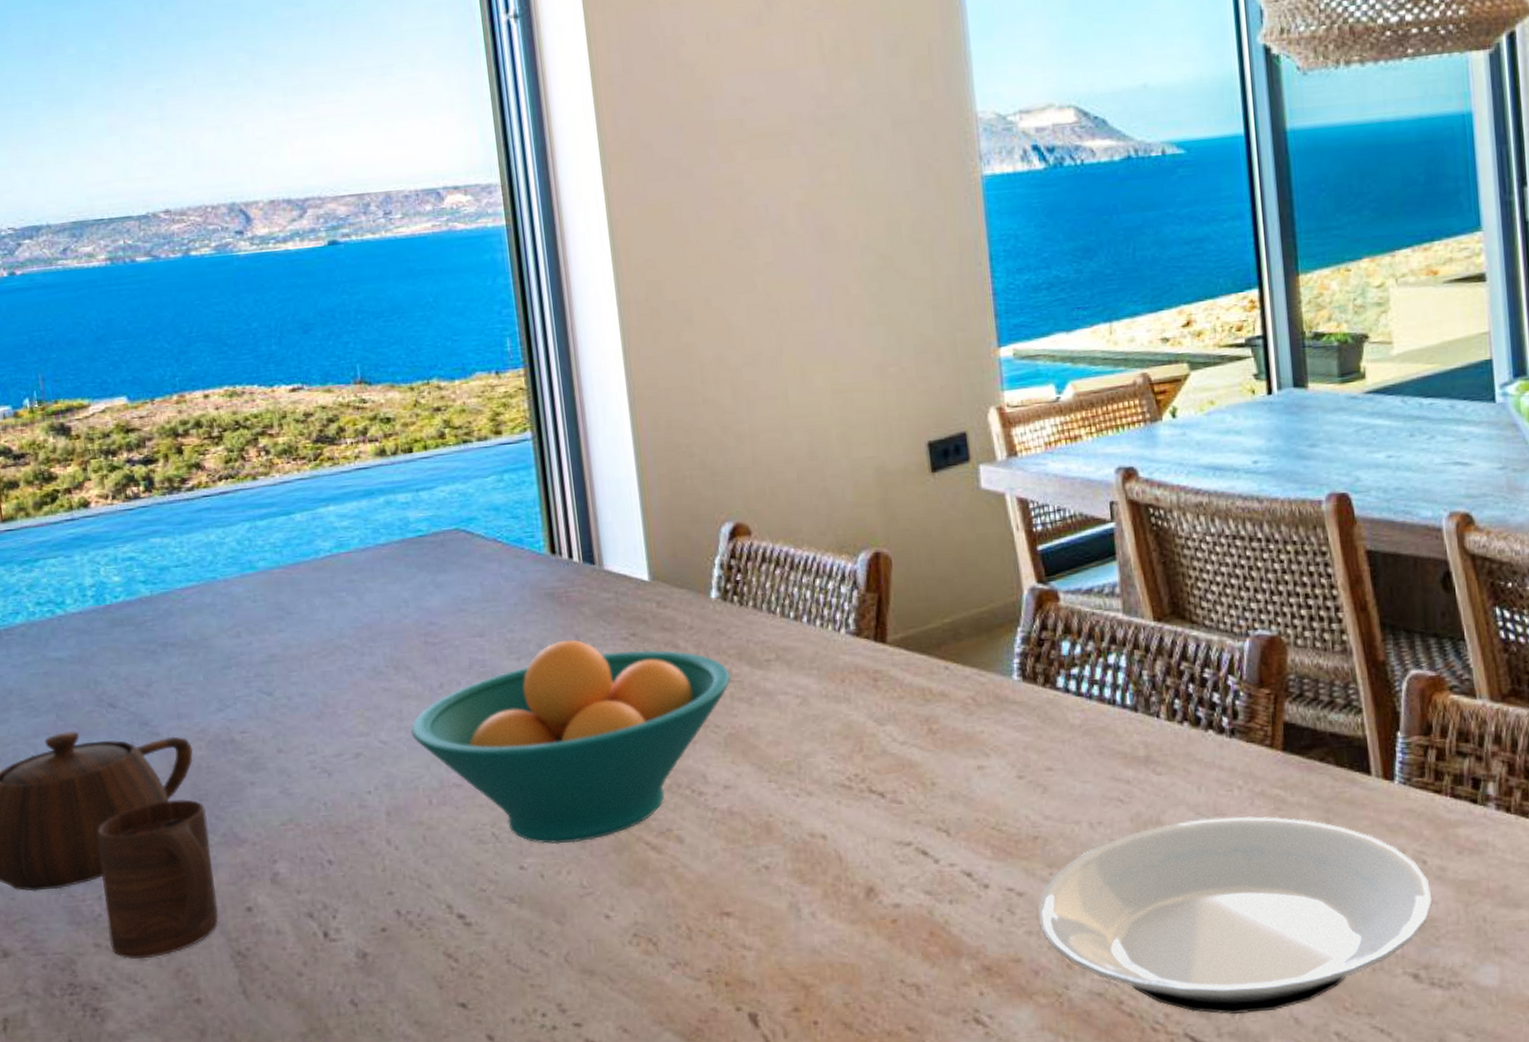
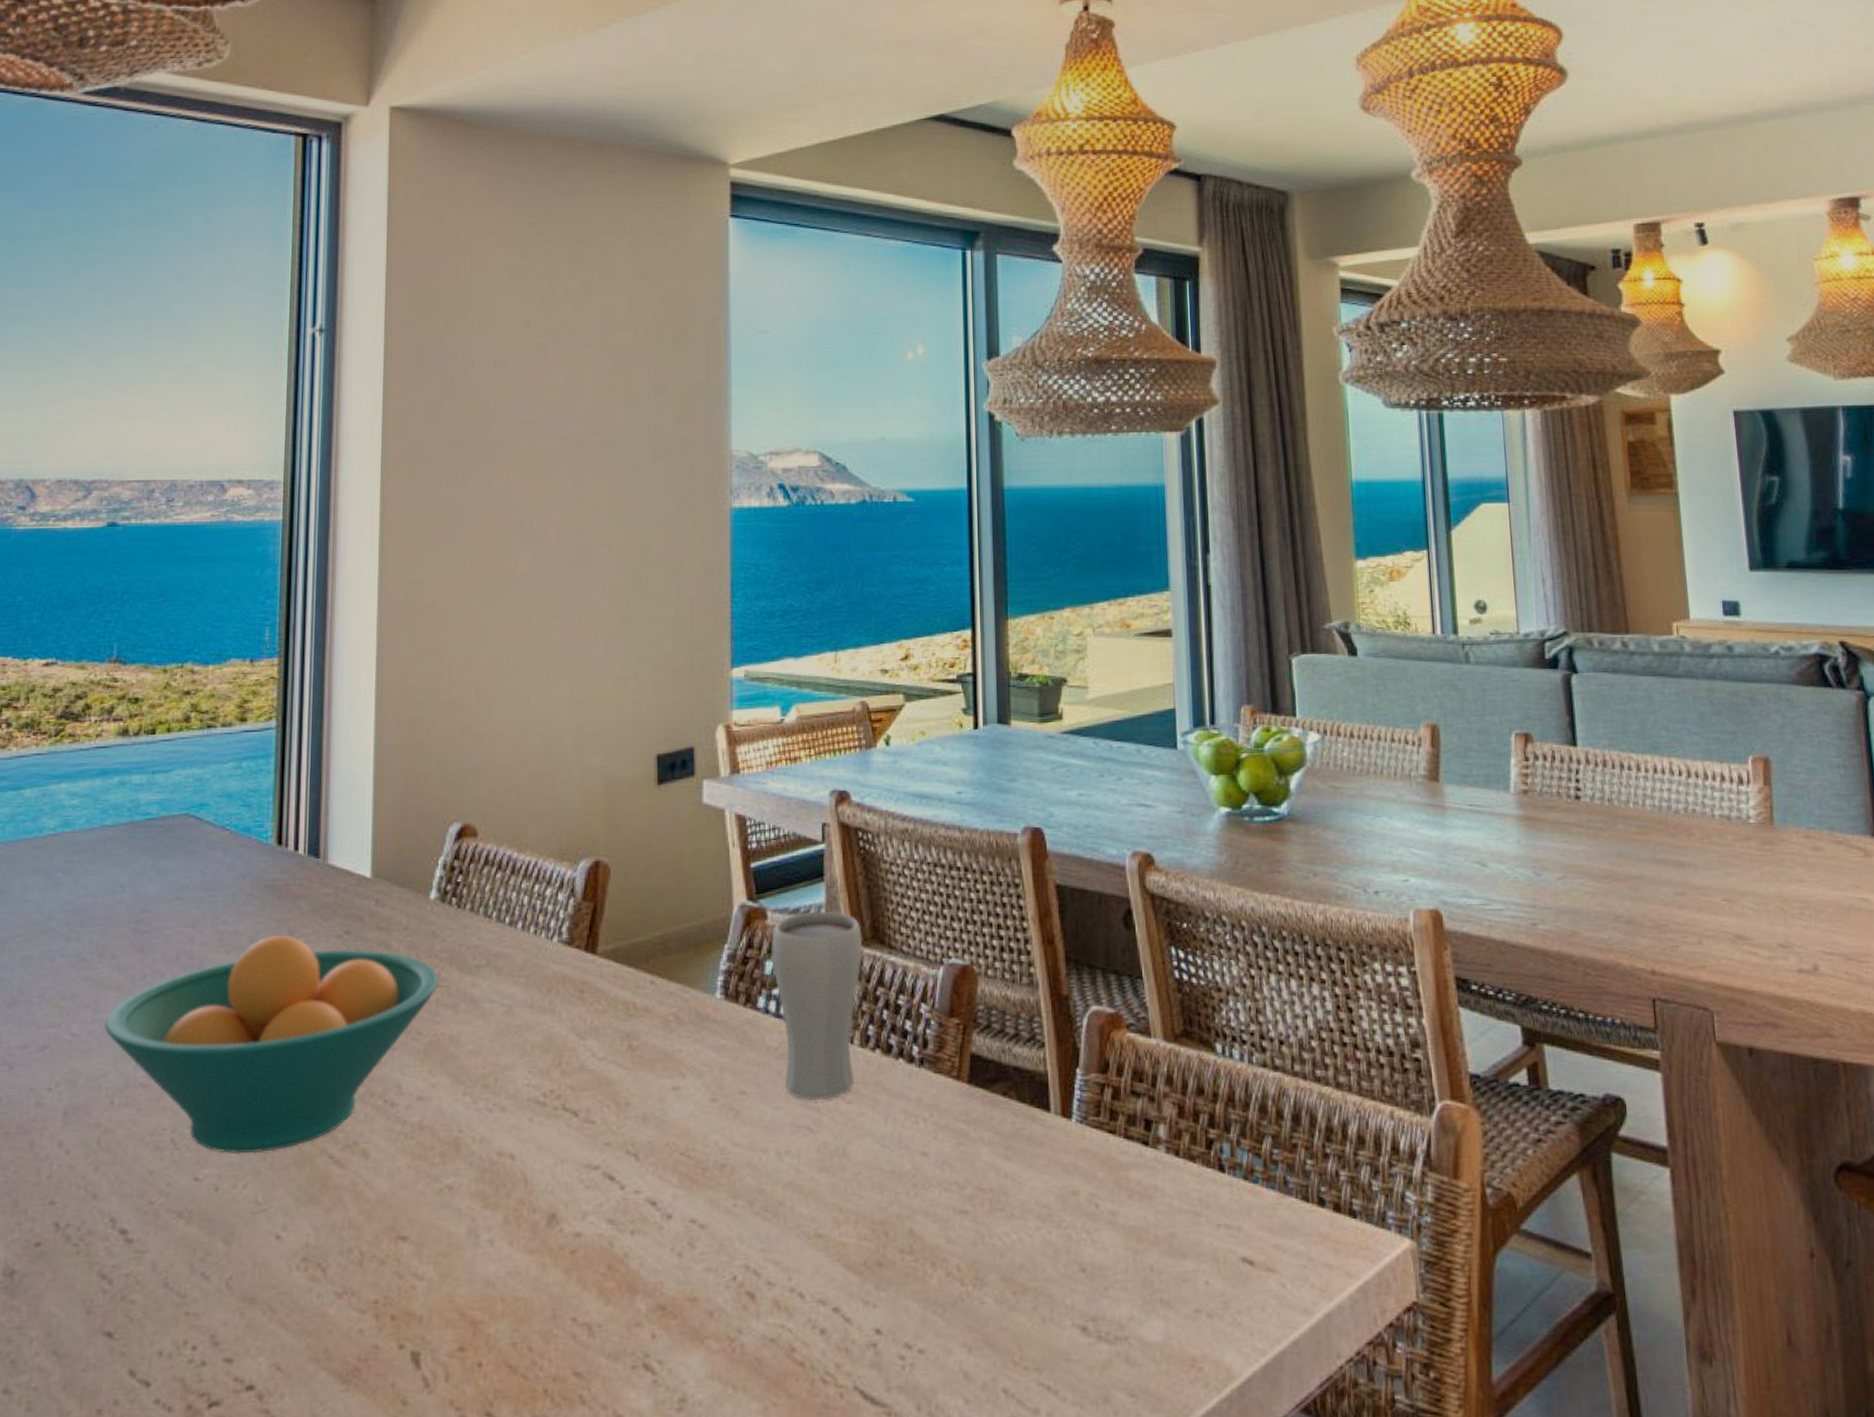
plate: present [1038,816,1433,1015] -> none [718,1150,1103,1367]
drinking glass: none [1066,590,1164,774] -> present [771,911,863,1100]

